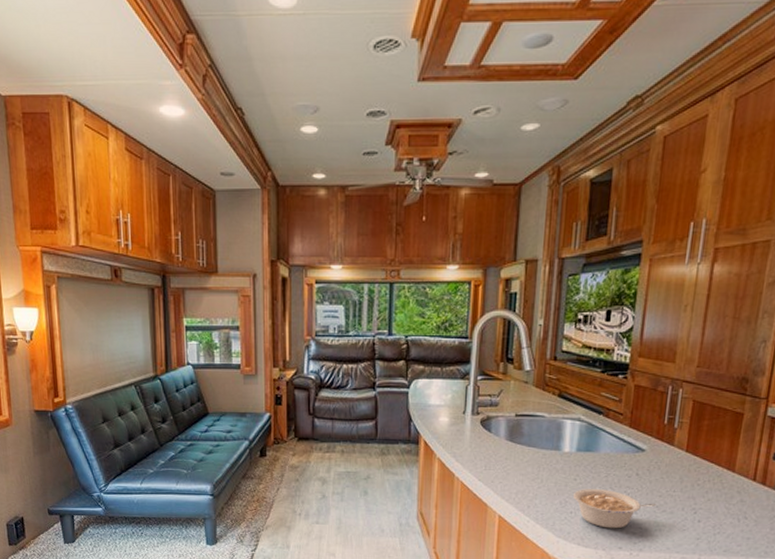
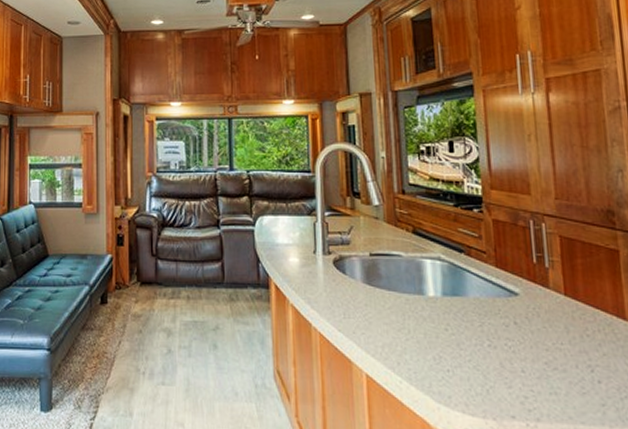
legume: present [572,488,657,529] -> none [446,340,545,392]

